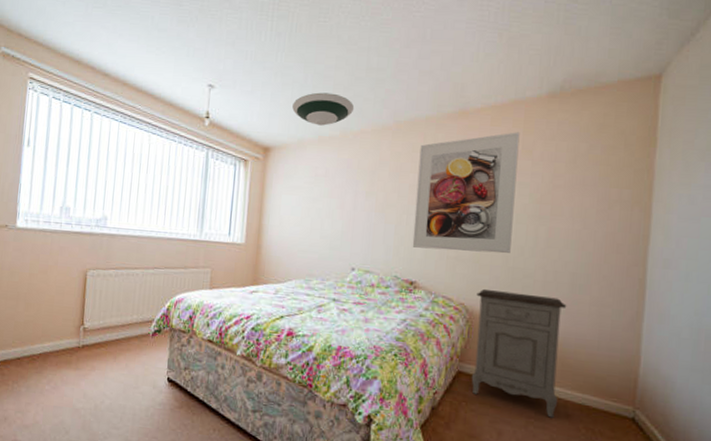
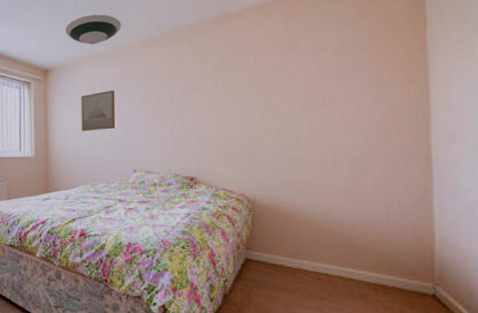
wall art: none [299,178,340,222] -> present [81,90,116,131]
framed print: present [412,132,520,254] -> none [187,28,286,146]
nightstand: present [471,288,567,418] -> none [256,178,352,299]

